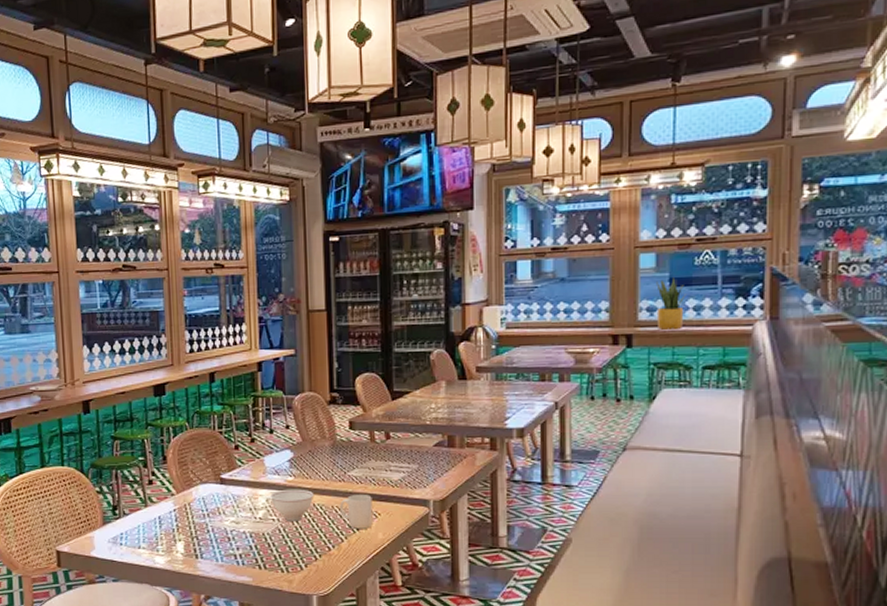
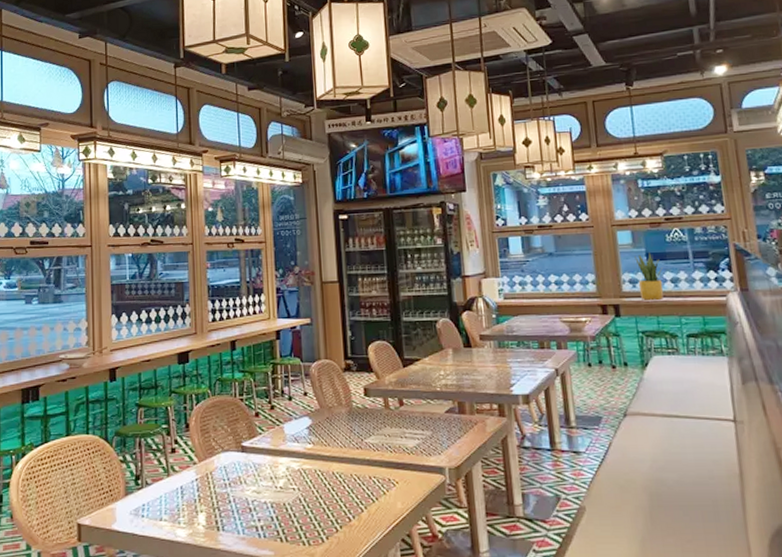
bowl: present [270,489,314,521] -> none [290,457,333,490]
cup: present [340,493,373,529] -> none [358,461,392,498]

